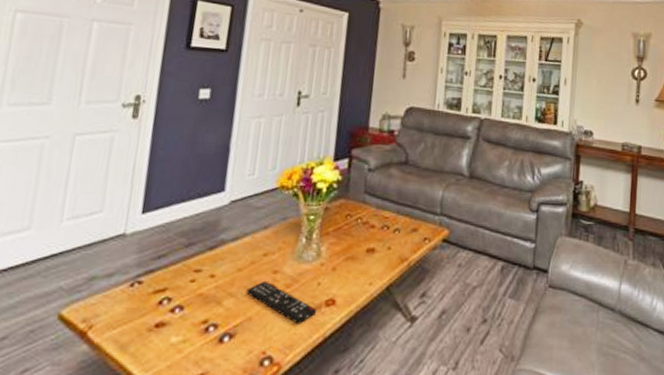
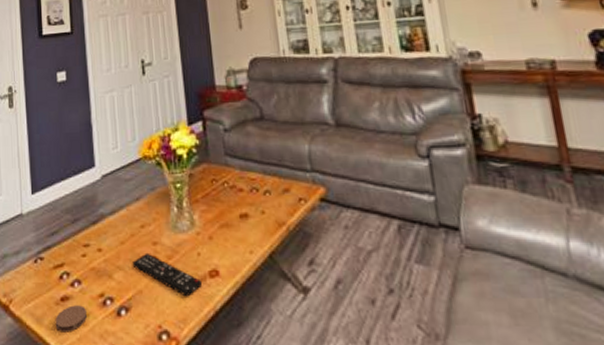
coaster: none [142,332,184,360] -> present [55,305,87,332]

